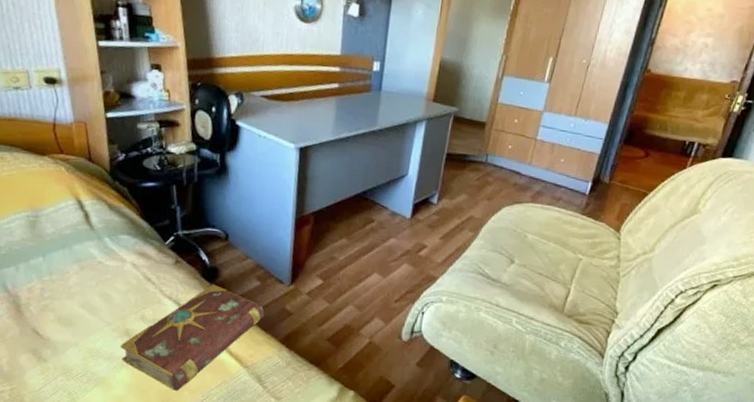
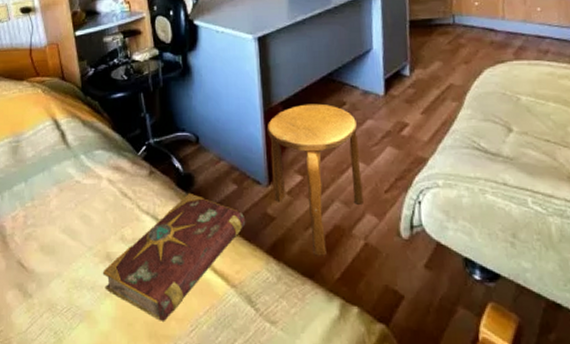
stool: none [294,217,381,349] -> present [267,103,363,256]

